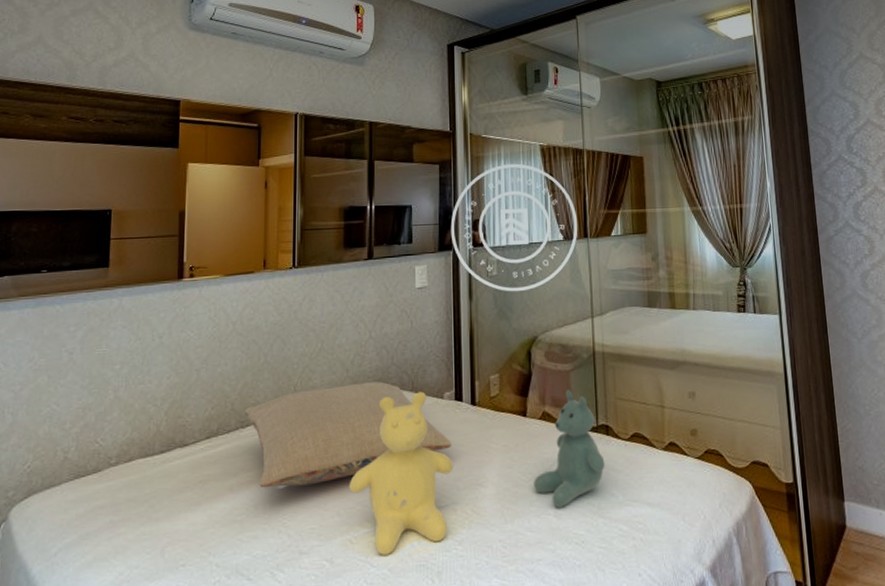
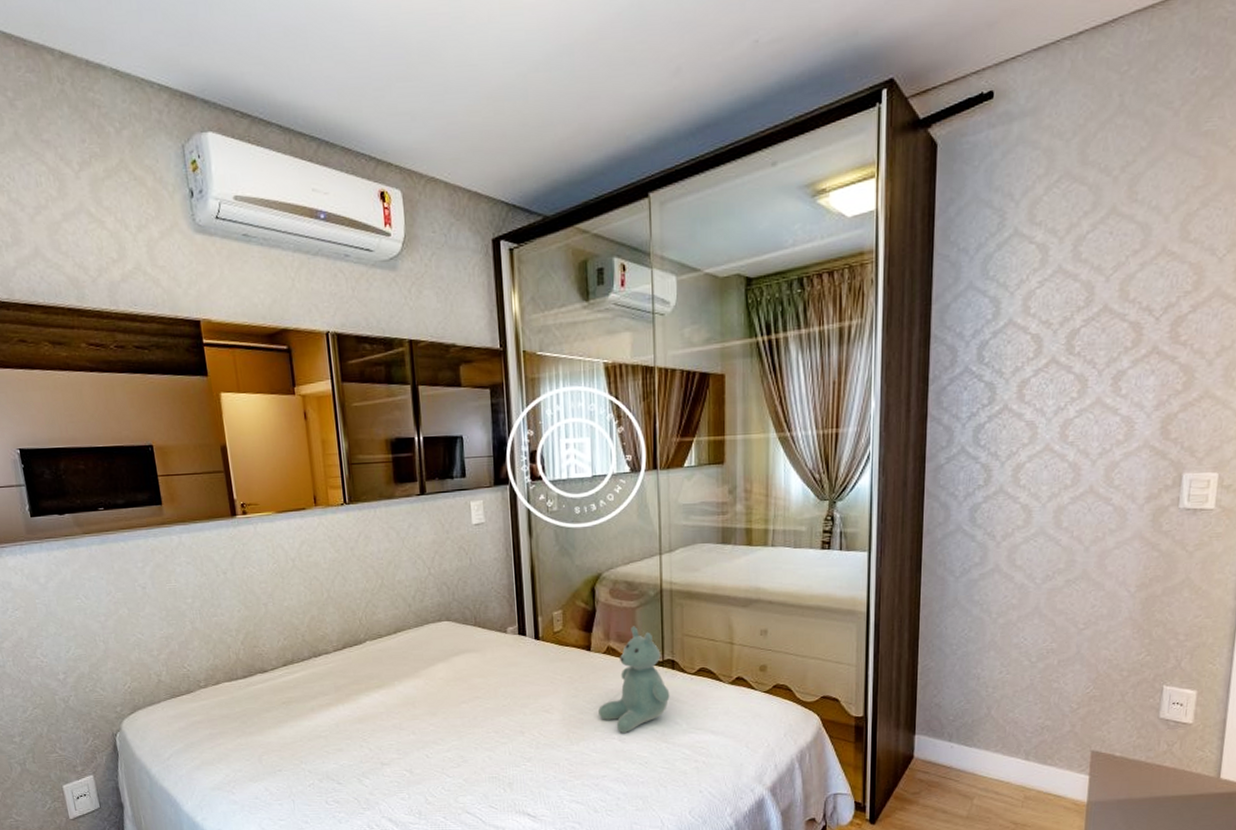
pillow: present [244,381,452,488] -> none [315,616,517,710]
teddy bear: present [349,391,454,555] -> none [420,626,520,768]

